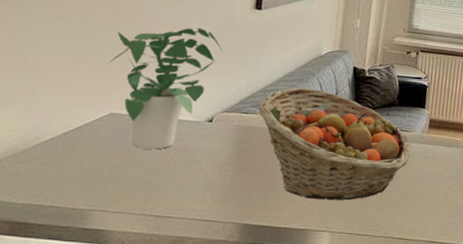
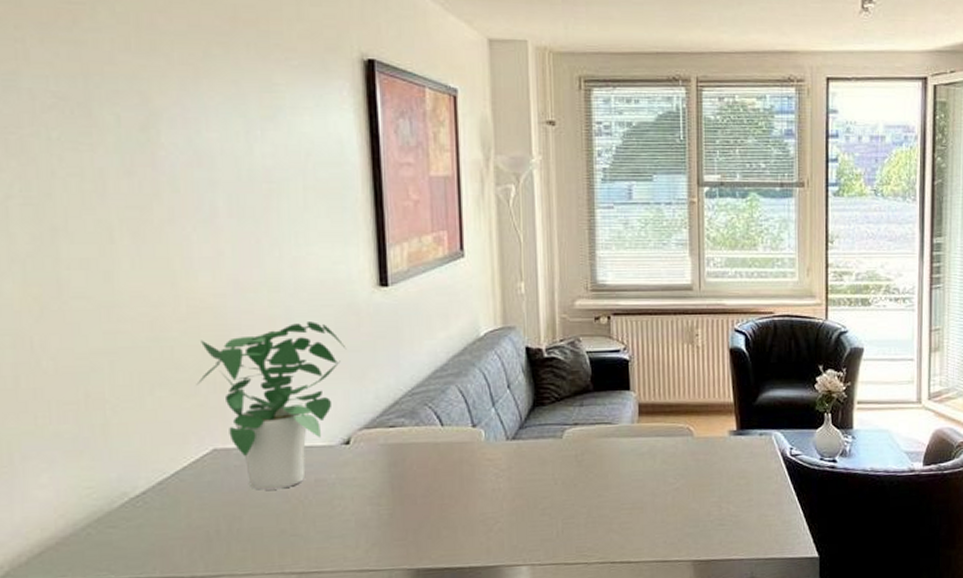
fruit basket: present [258,87,411,201] -> none [408,383,619,527]

